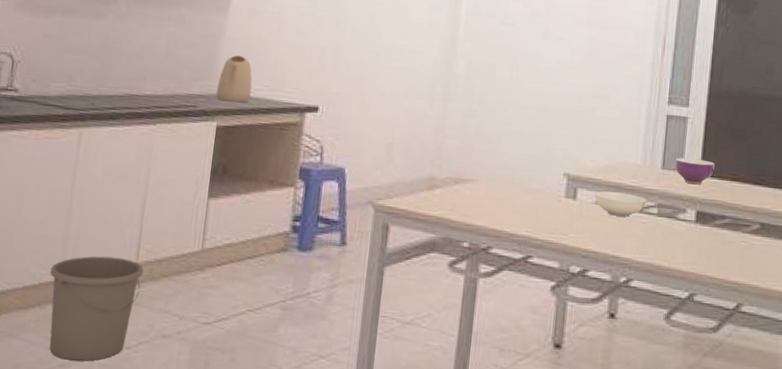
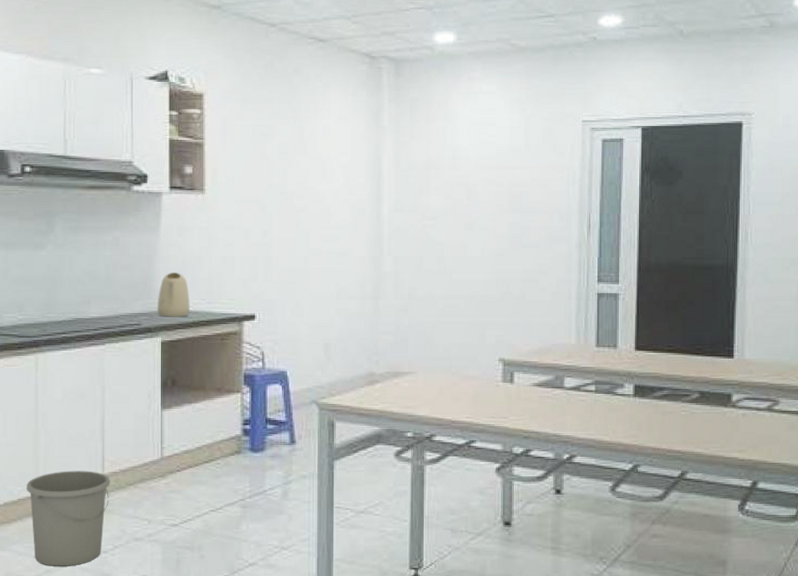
bowl: present [594,191,647,217] -> none [531,373,584,396]
bowl: present [674,158,715,185] -> none [609,334,649,359]

